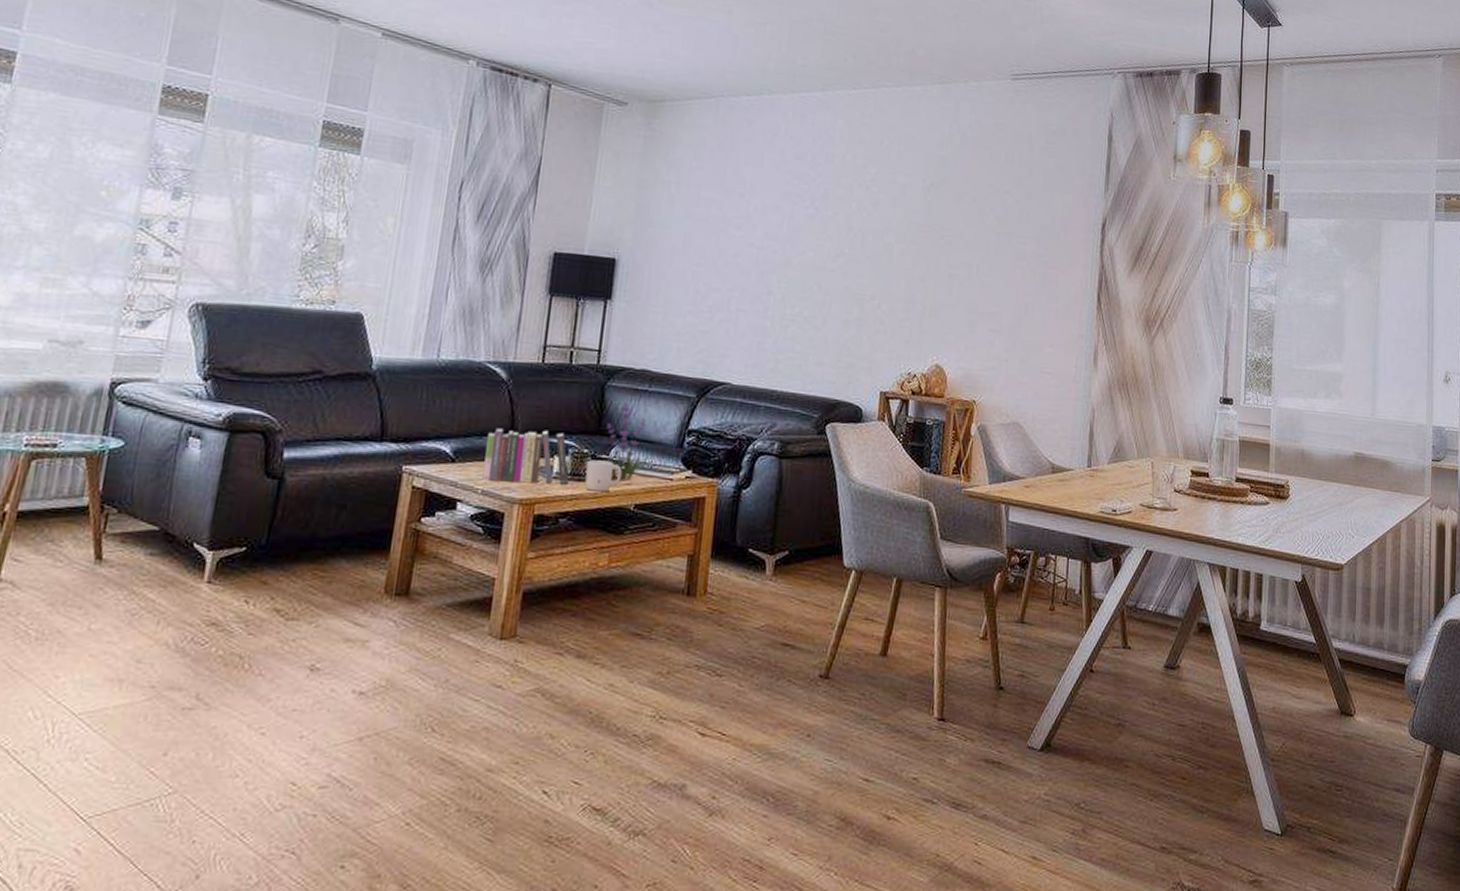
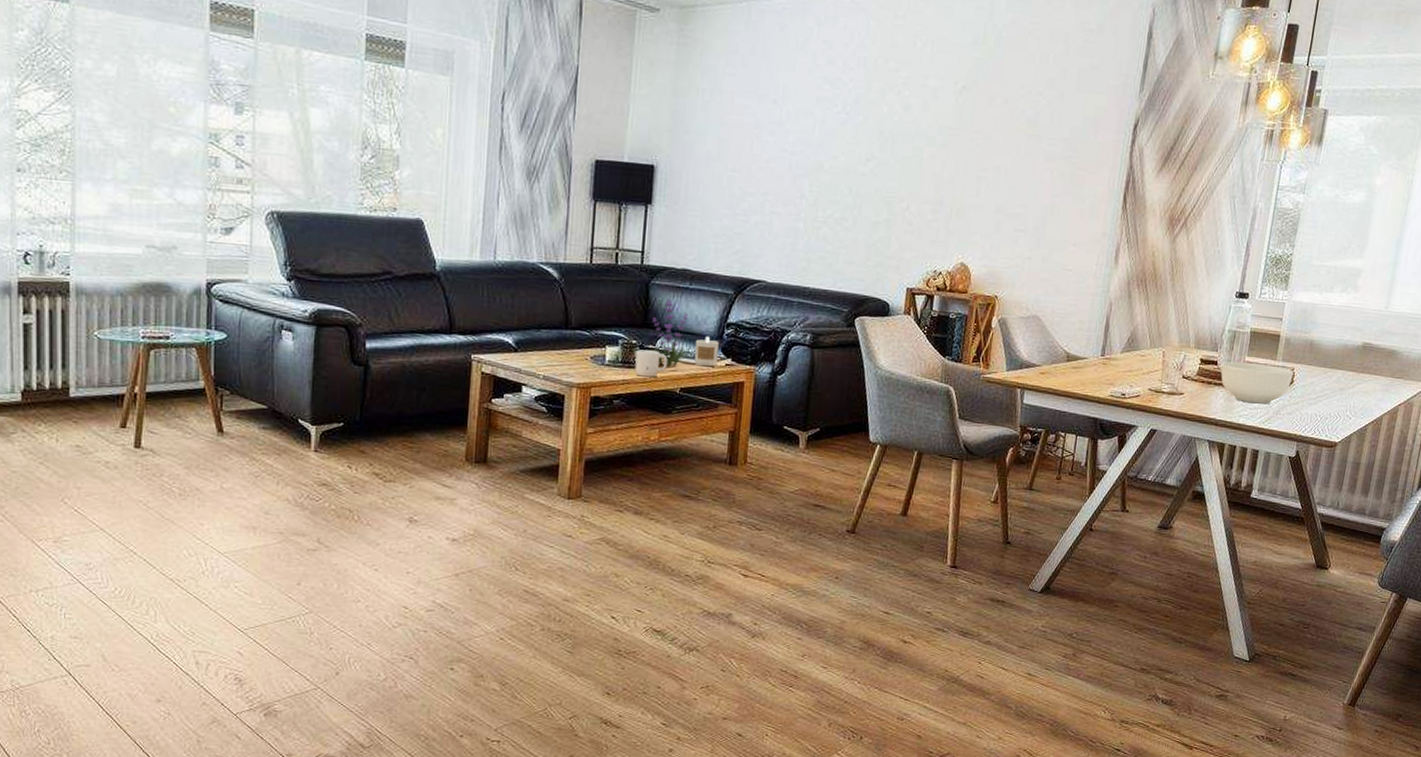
books: present [482,428,569,486] -> none [543,322,620,372]
candle: none [651,444,679,480] -> present [694,336,719,367]
bowl: none [1212,473,1289,521] -> present [1220,362,1294,404]

